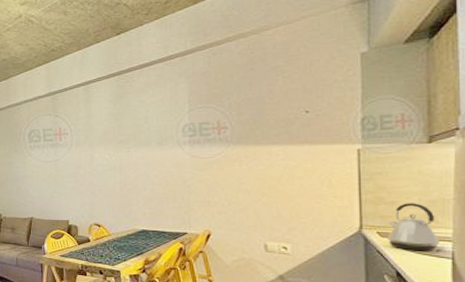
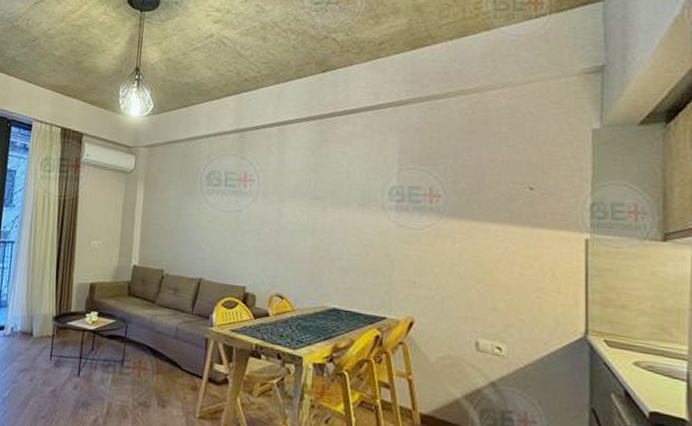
kettle: present [387,203,439,252] -> none [615,308,673,370]

